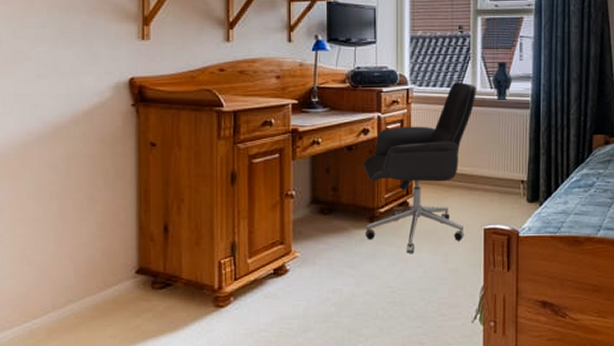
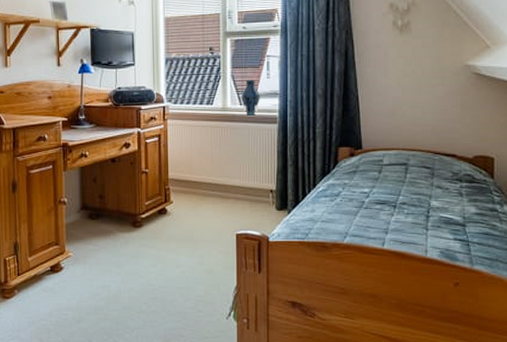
office chair: present [364,82,476,253] -> none [126,100,227,255]

